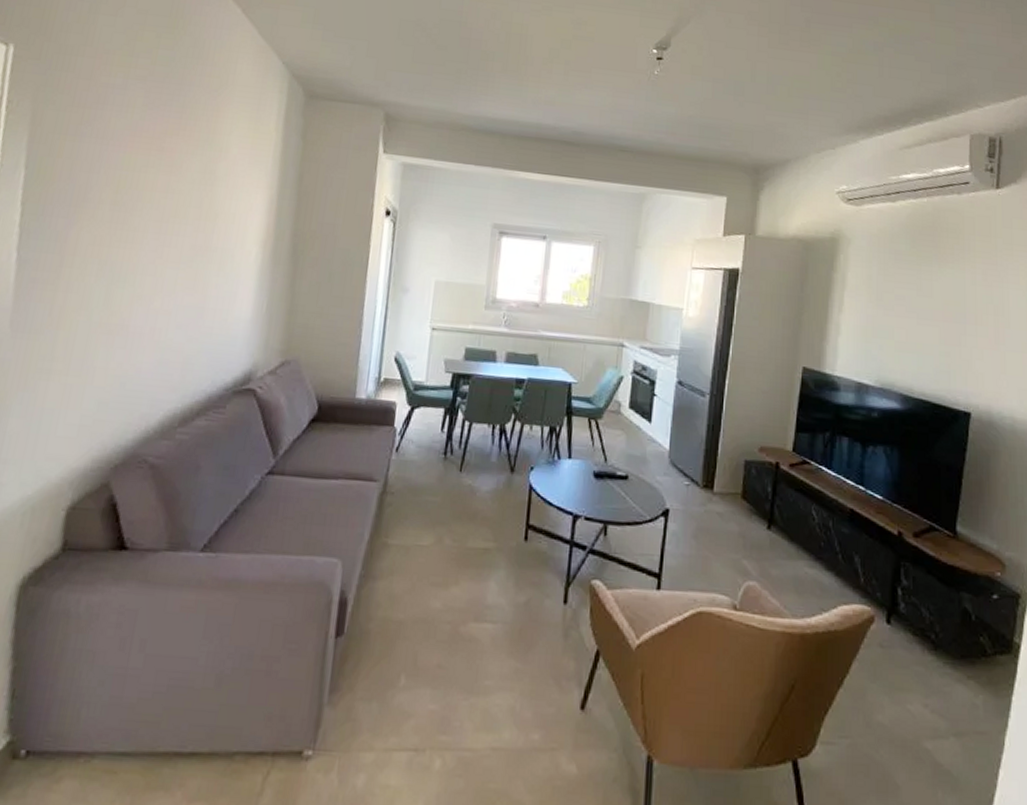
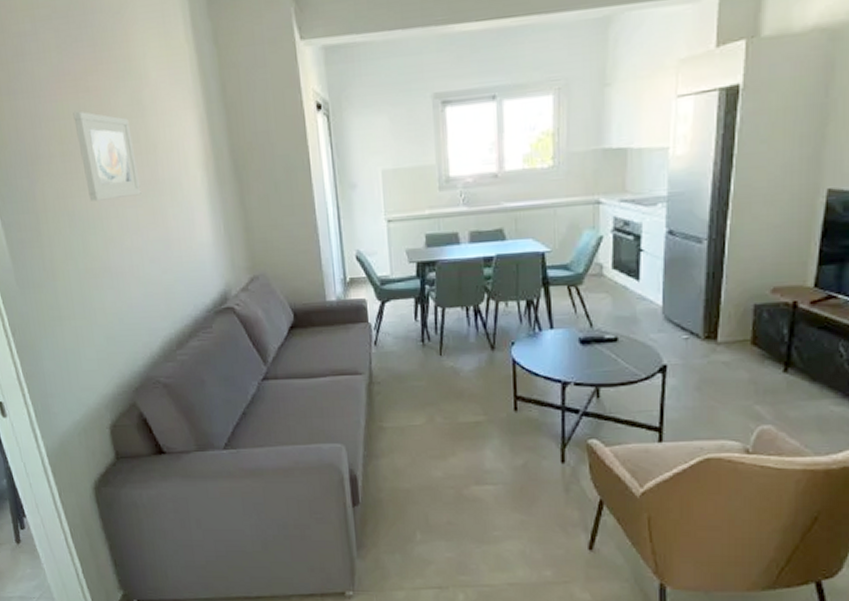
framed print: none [129,166,196,259] -> present [73,111,141,201]

